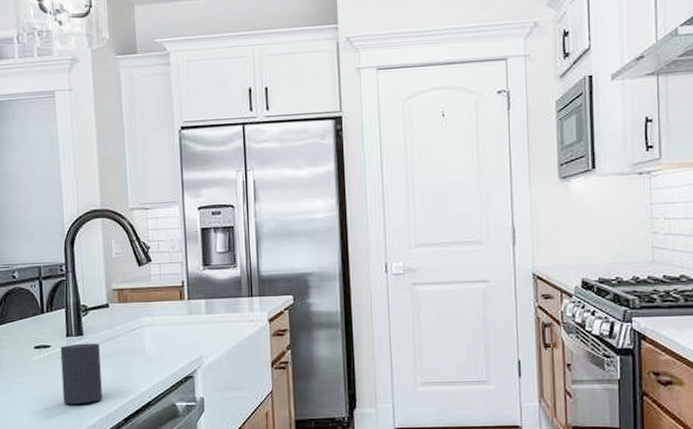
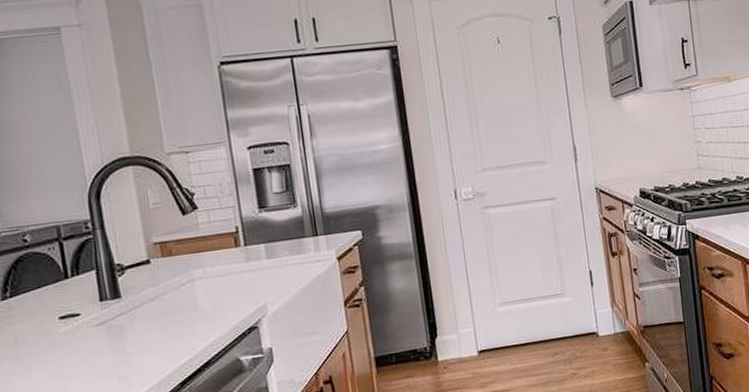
cup: present [60,343,102,405] -> none [93,304,151,377]

